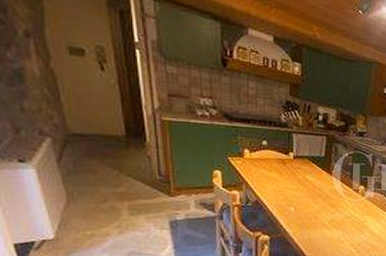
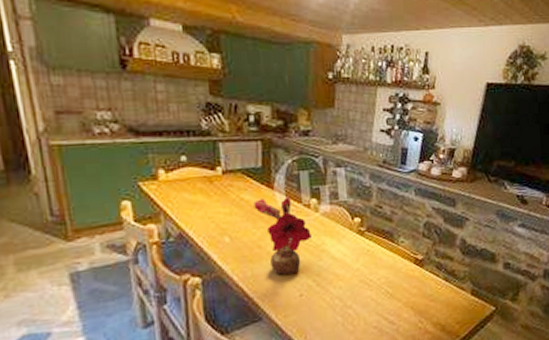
flower: none [315,181,357,241] -> present [253,195,312,275]

